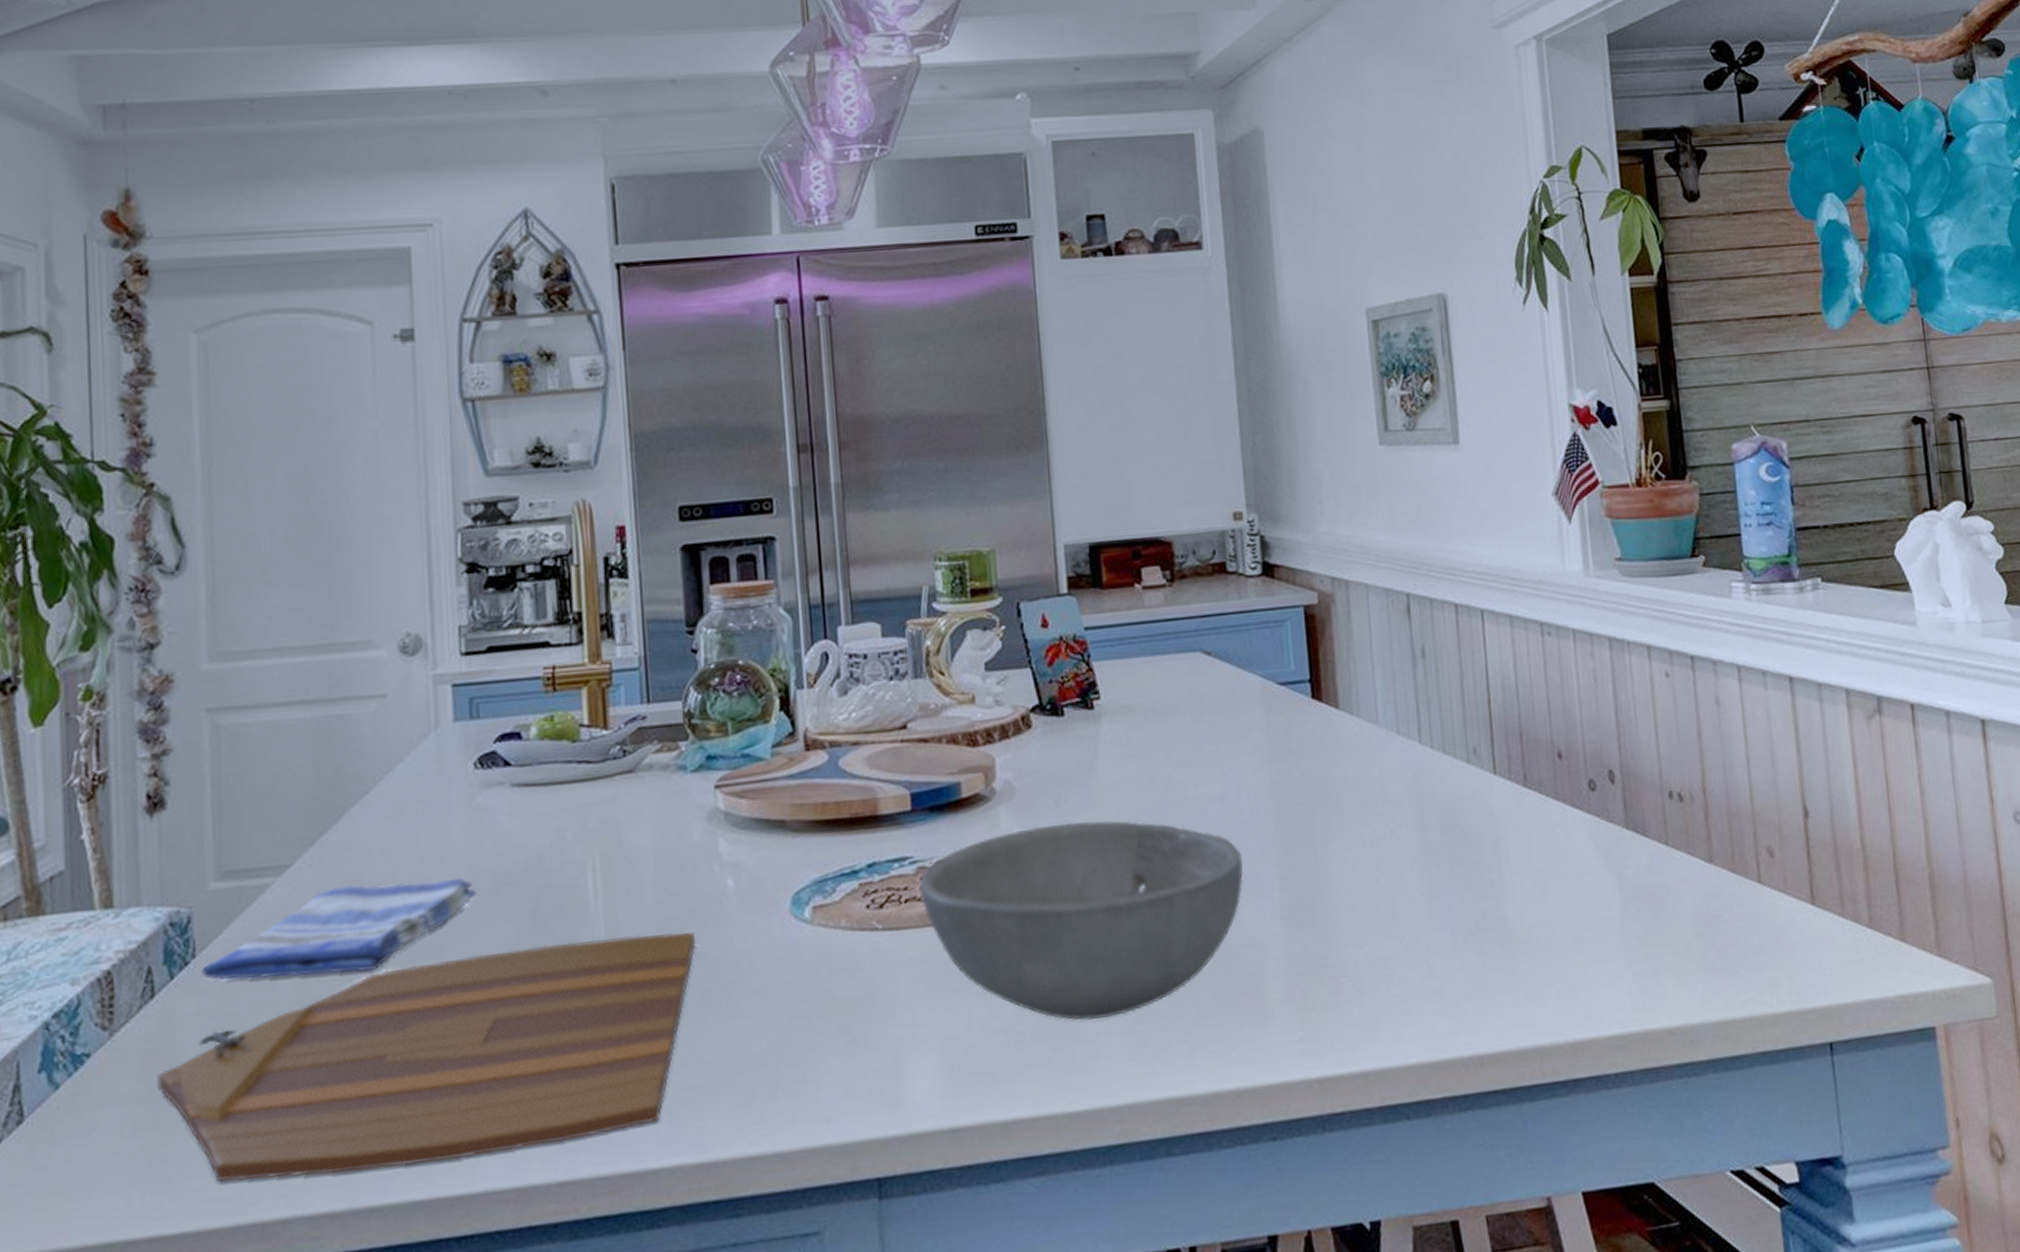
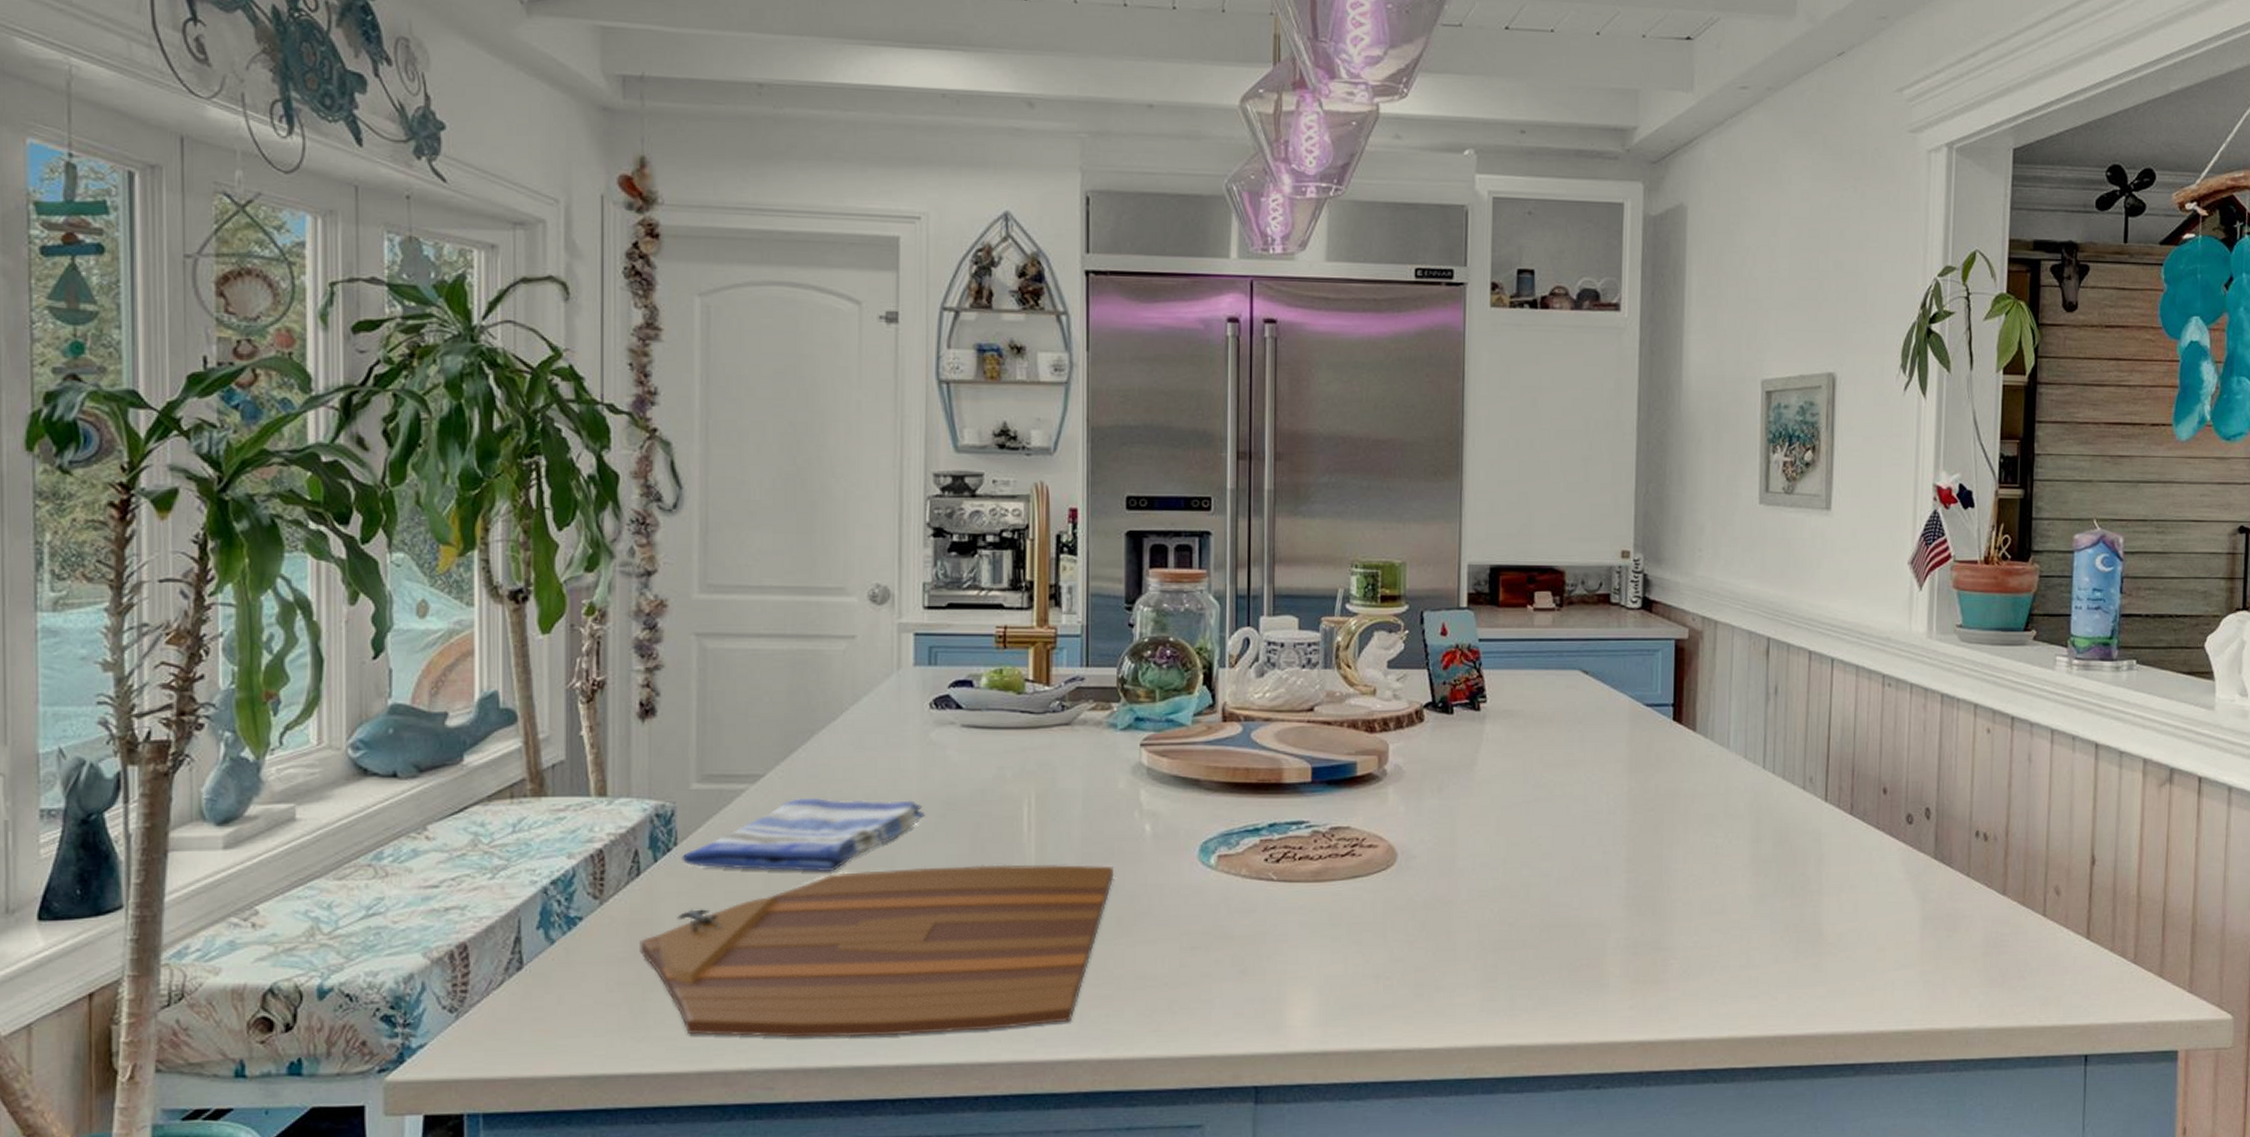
bowl: present [919,820,1244,1020] -> none [1312,806,1596,974]

